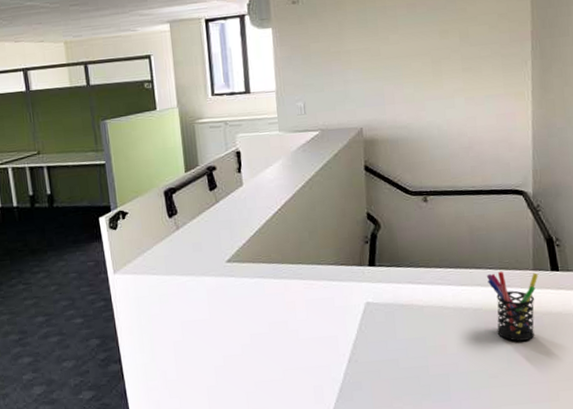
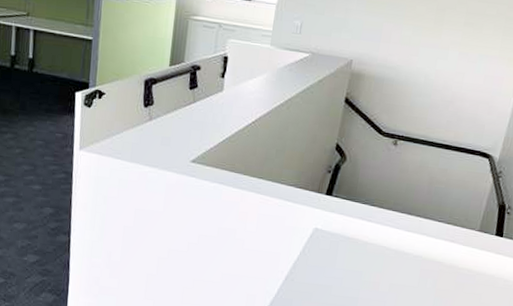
pen holder: present [486,271,538,341] -> none [430,225,483,295]

